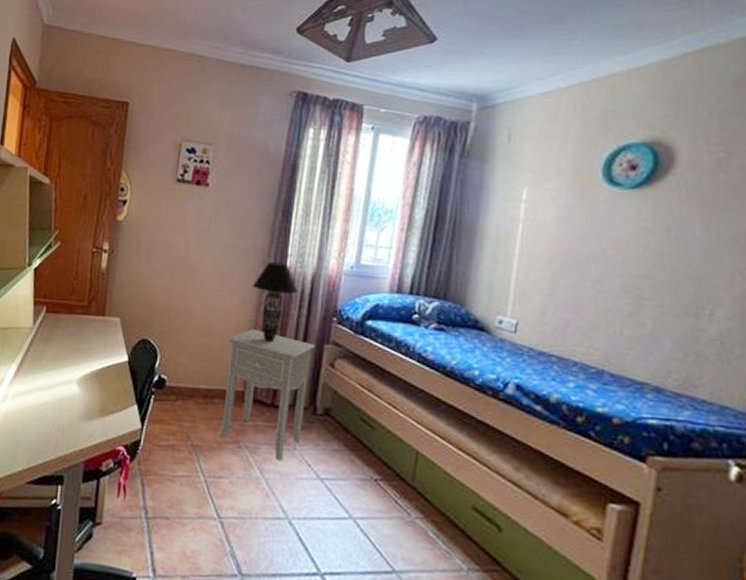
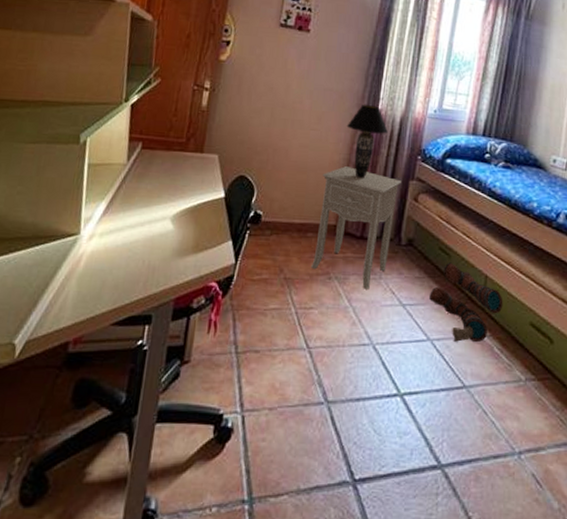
boots: none [351,435,439,524] -> present [429,262,503,342]

